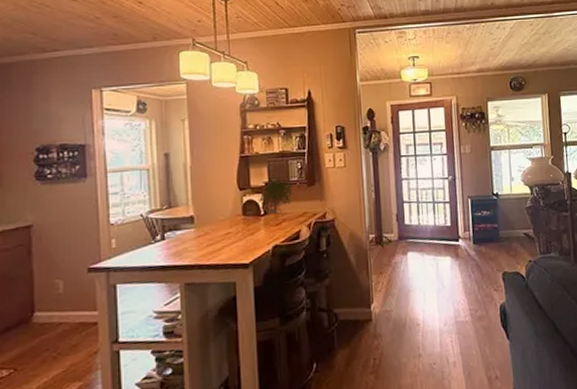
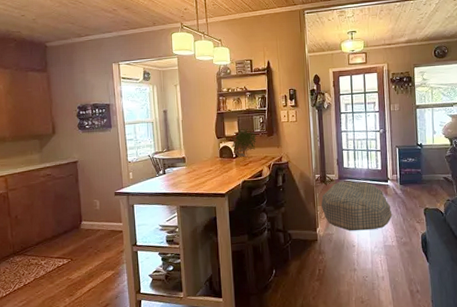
dog bed: none [376,242,465,306] -> present [321,181,393,231]

